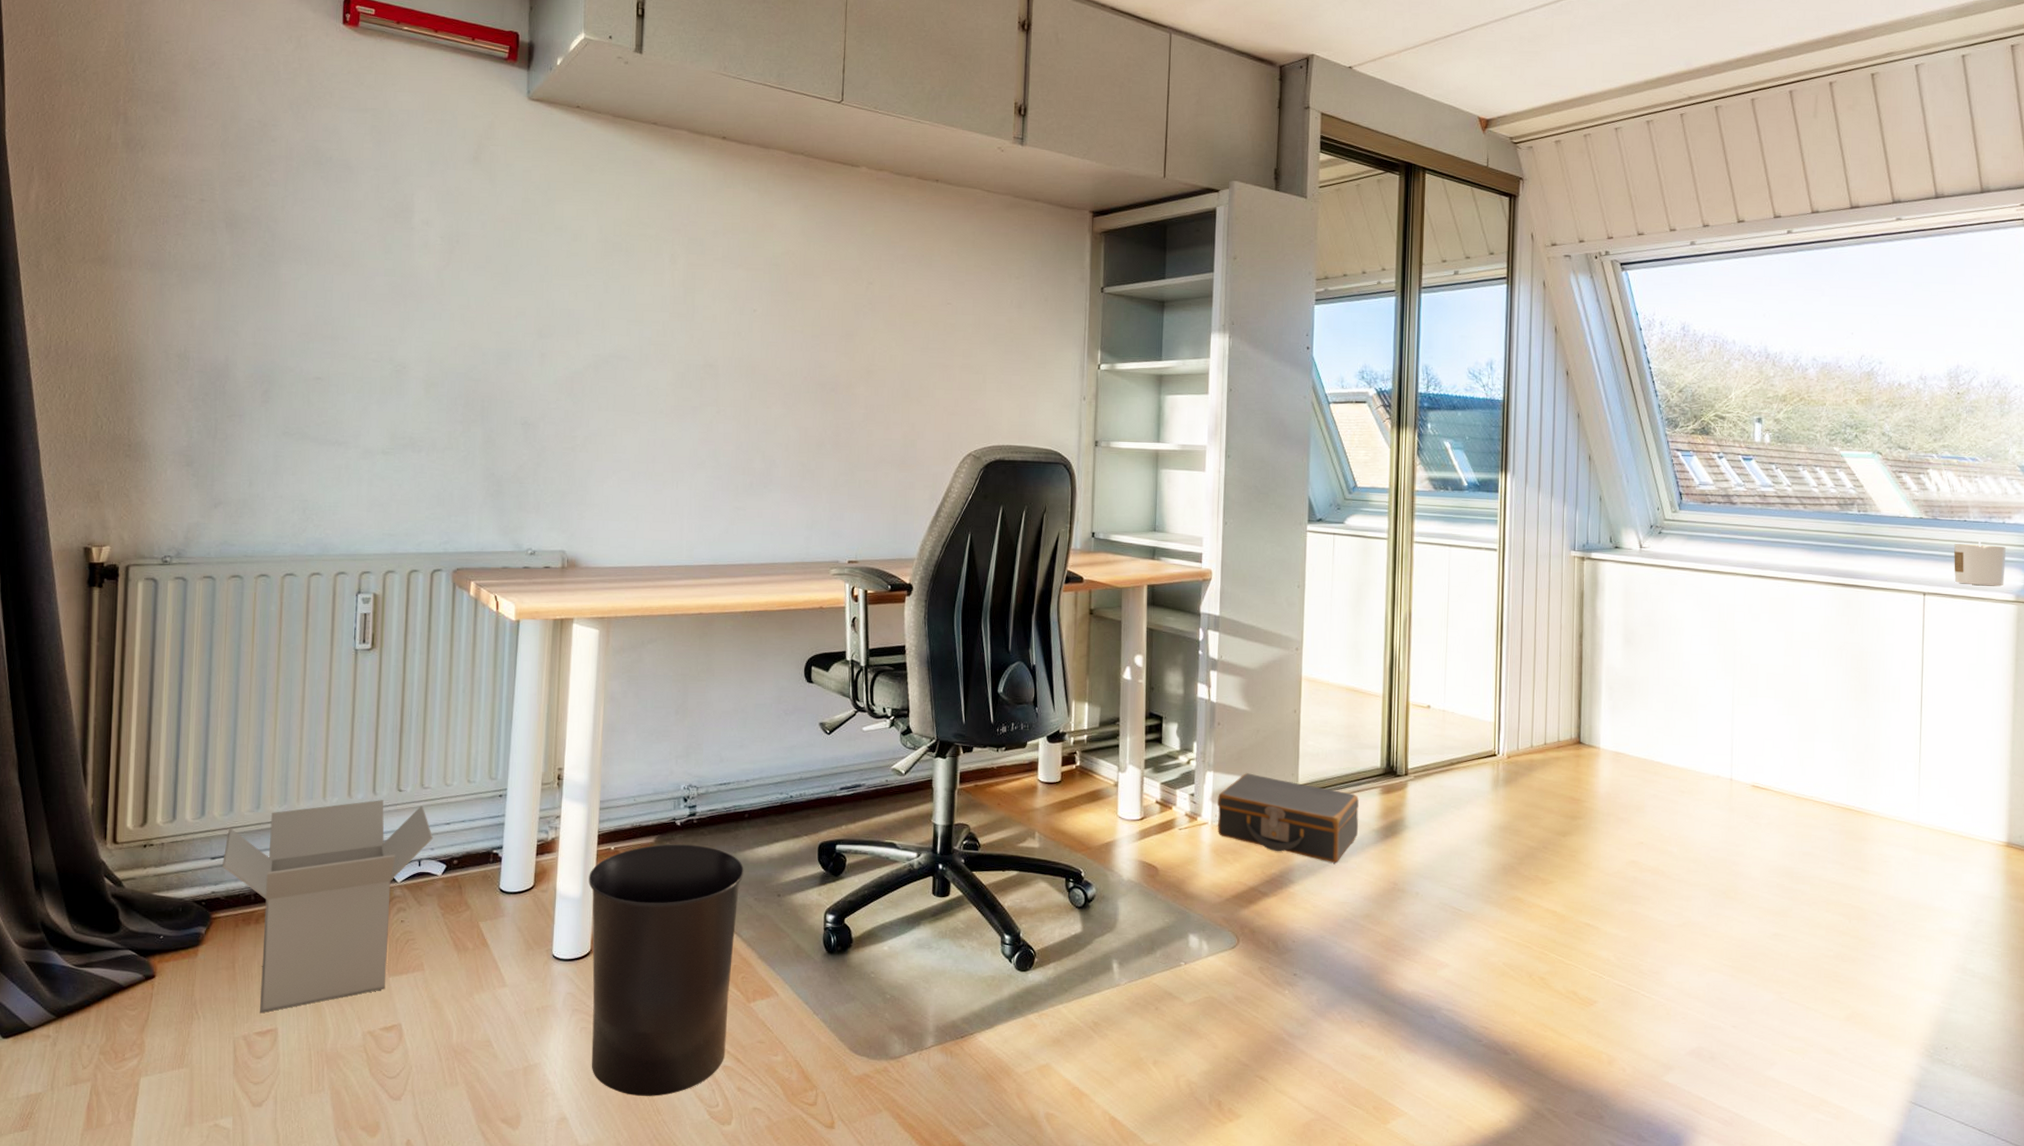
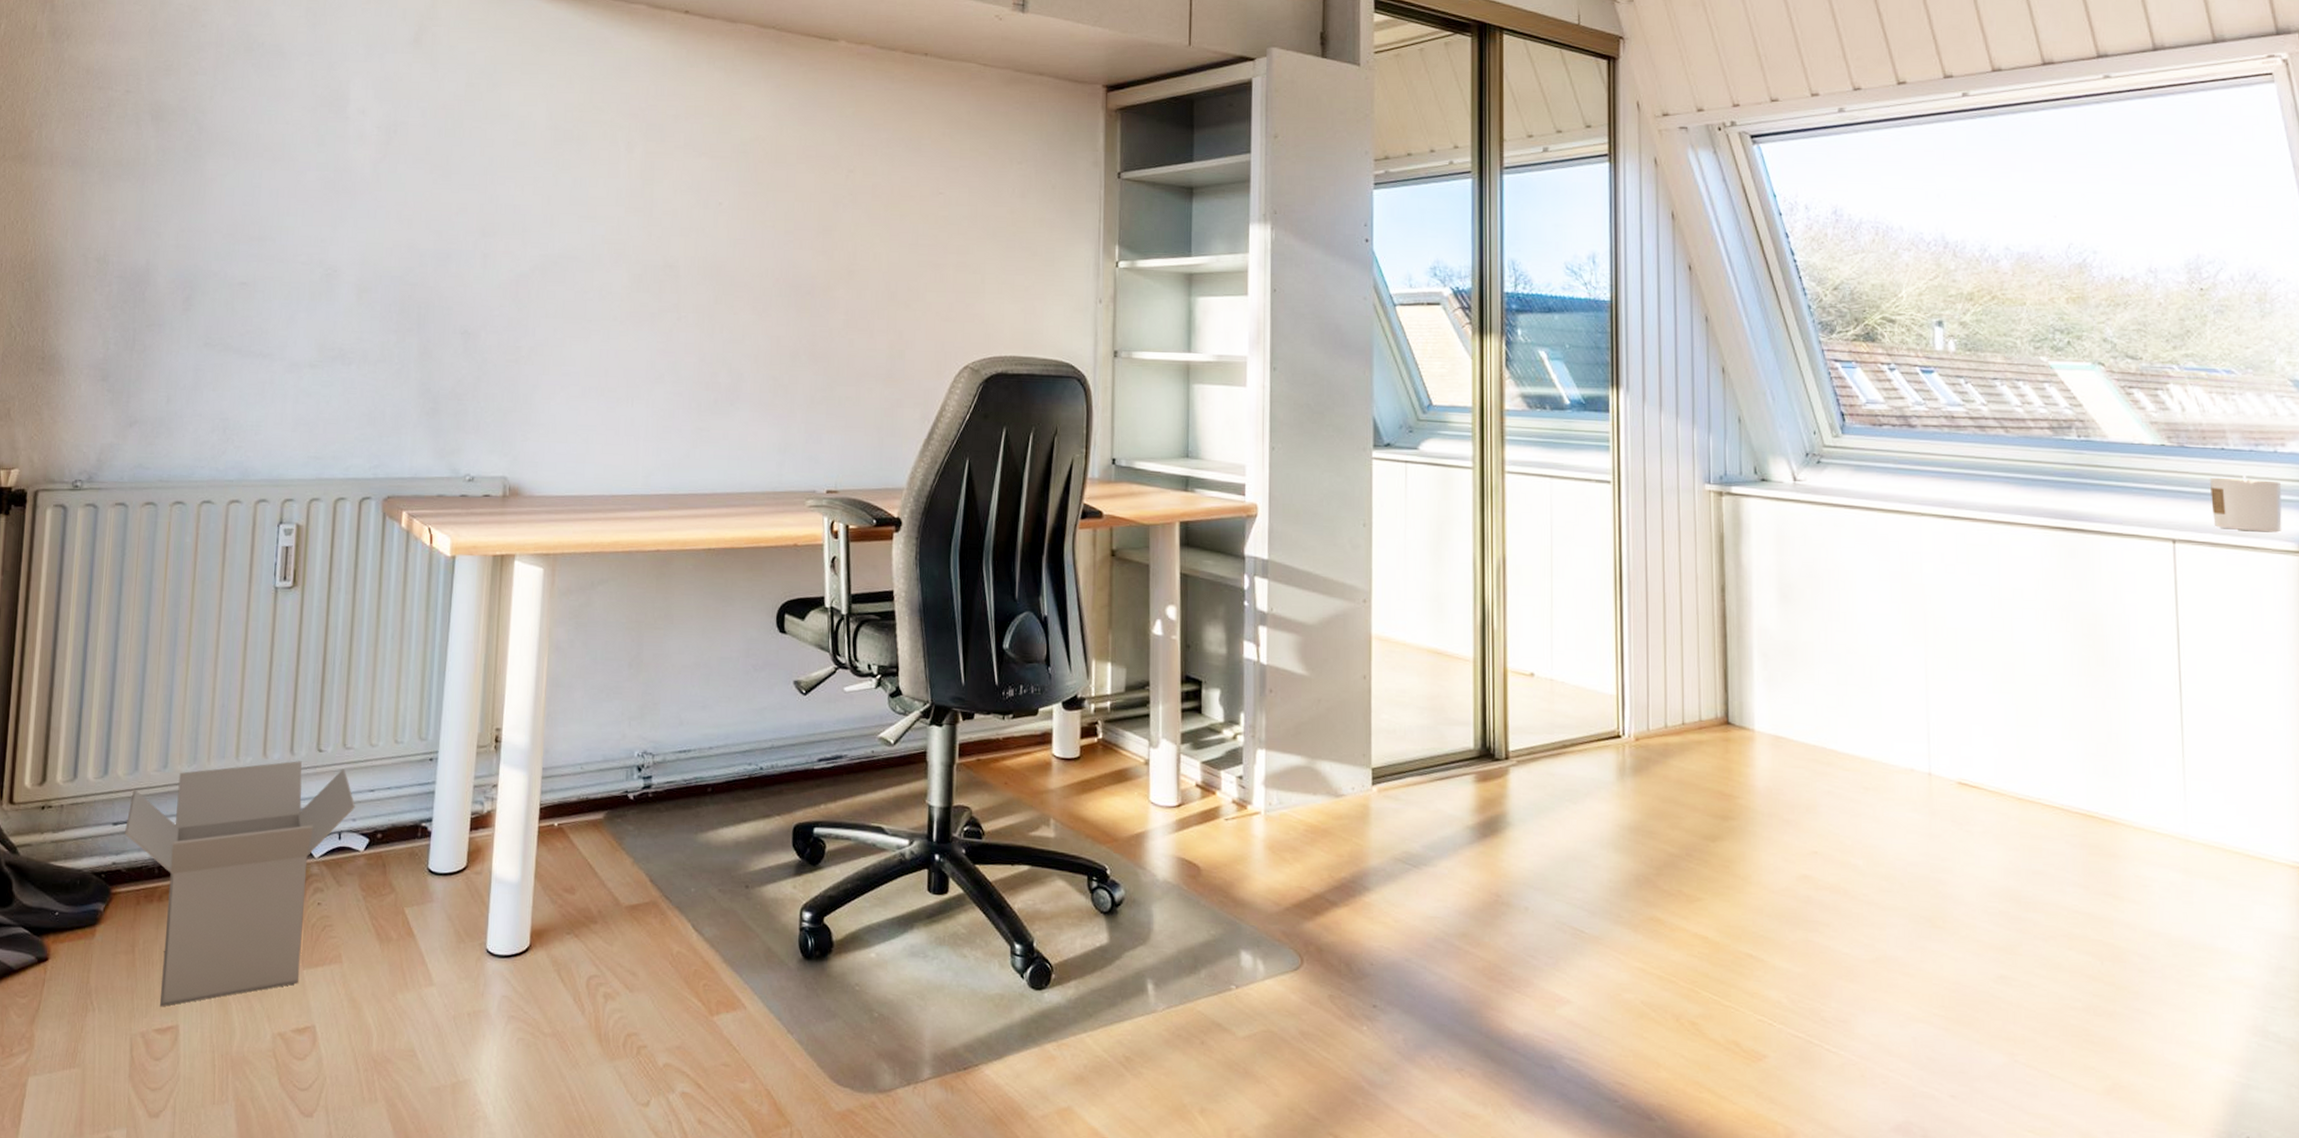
waste bin: present [588,844,744,1096] -> none [528,821,707,1126]
suitcase: present [1218,773,1359,863] -> none [1272,752,1449,867]

